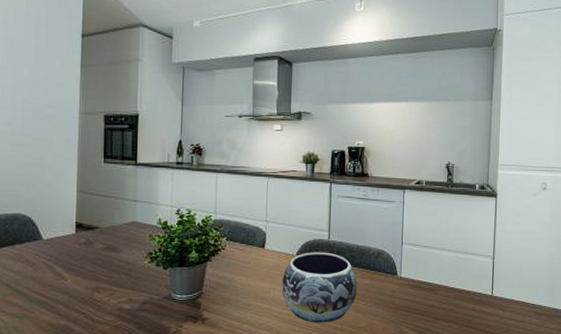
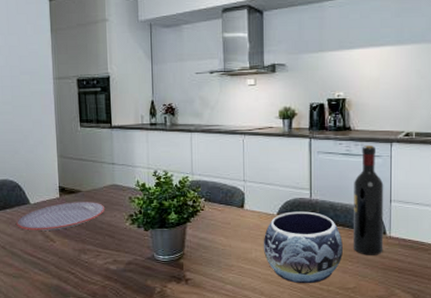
plate: none [25,238,124,268] -> present [16,202,105,231]
wine bottle: none [367,190,397,295] -> present [354,144,384,255]

